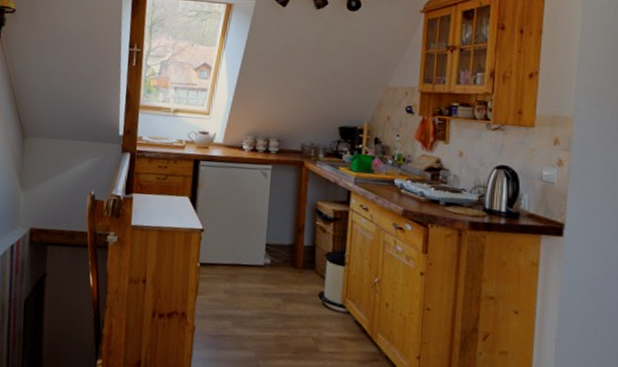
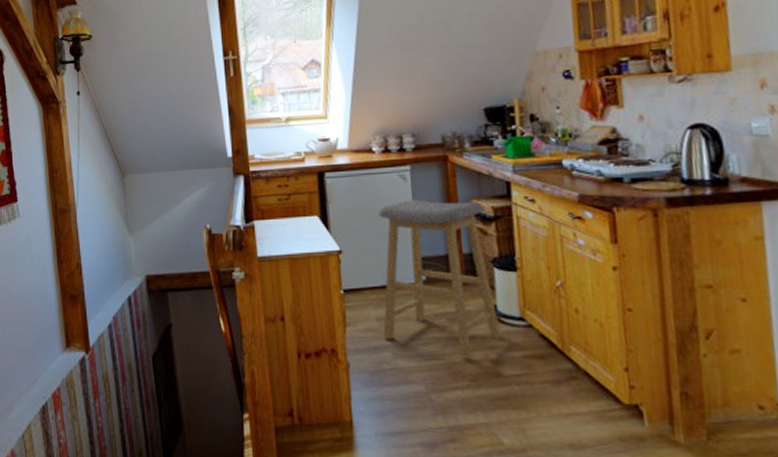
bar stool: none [228,193,327,334] -> present [379,198,501,359]

